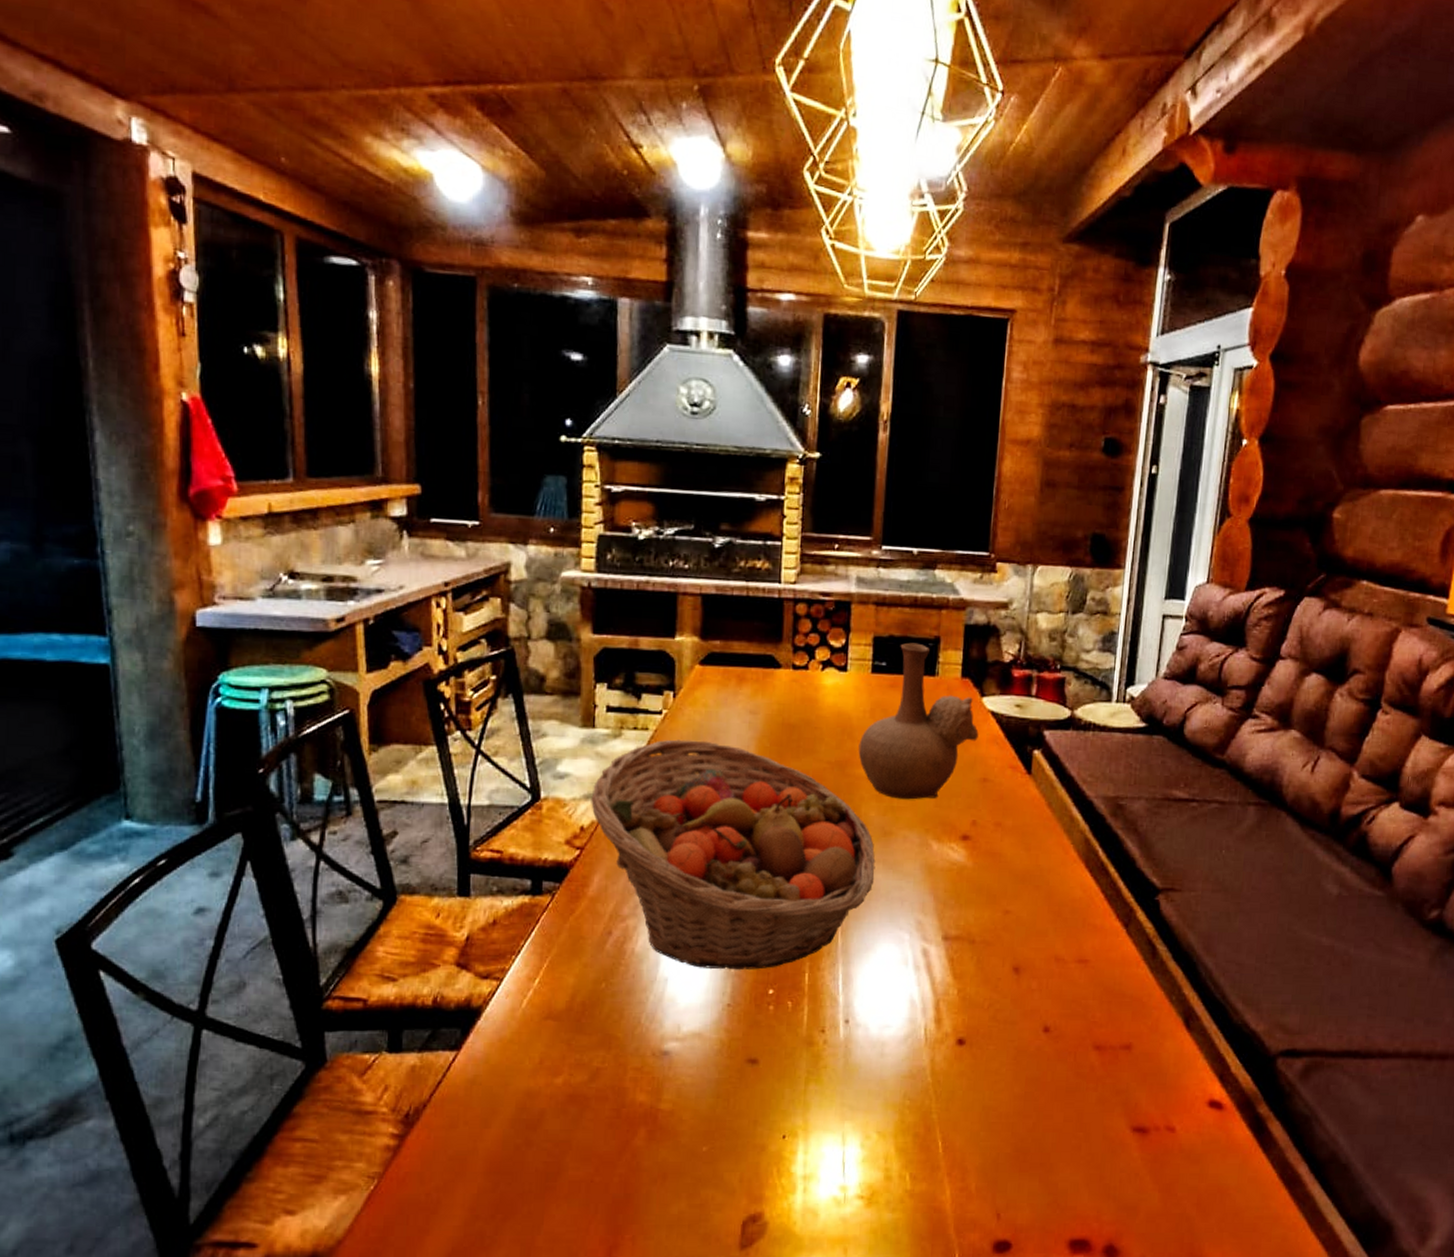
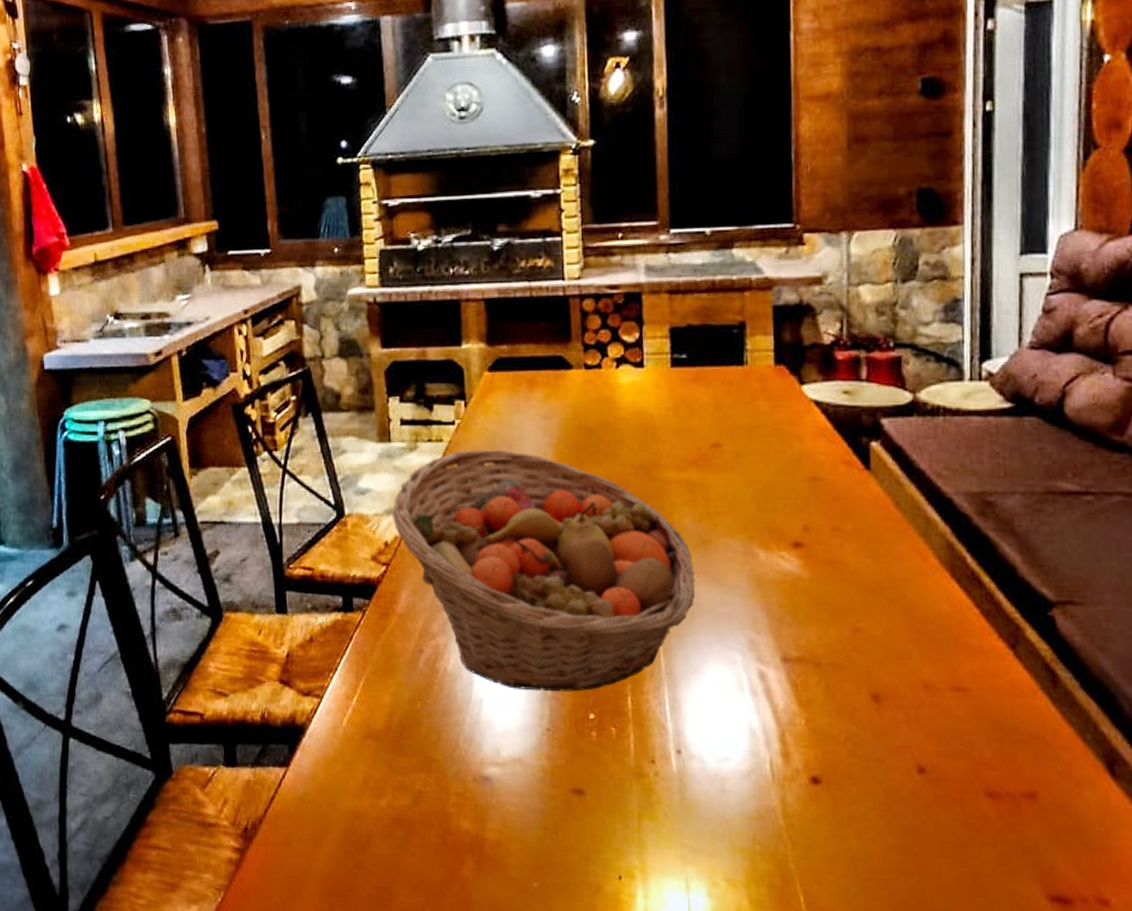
vase: present [858,642,979,800] -> none [664,330,802,504]

